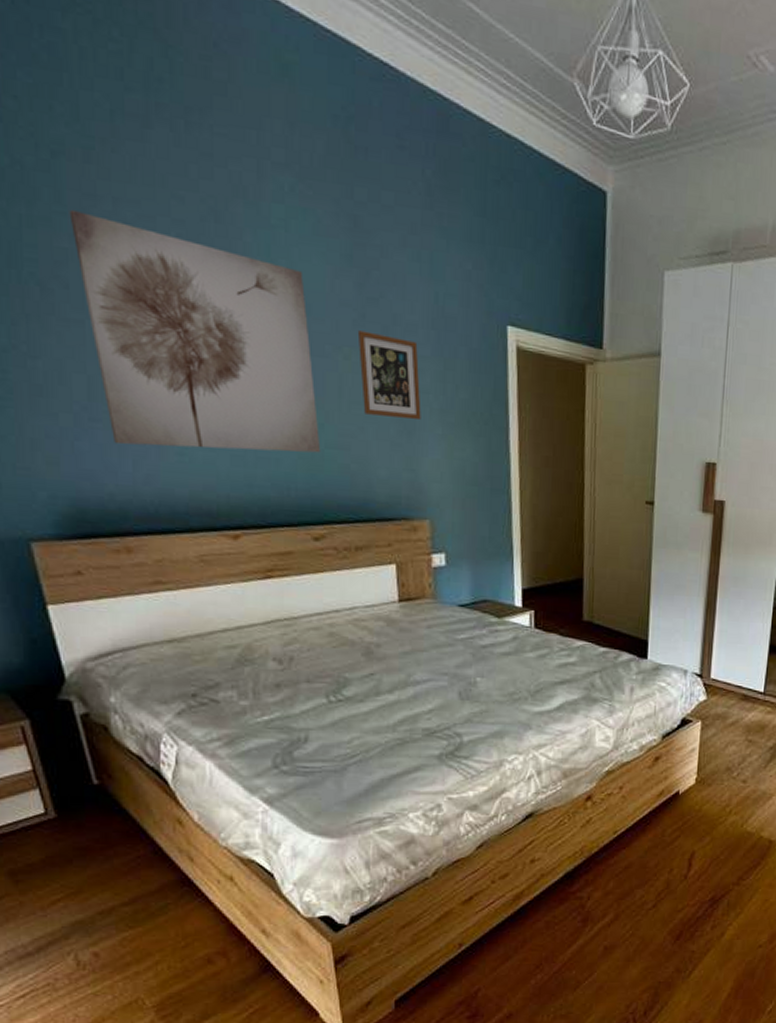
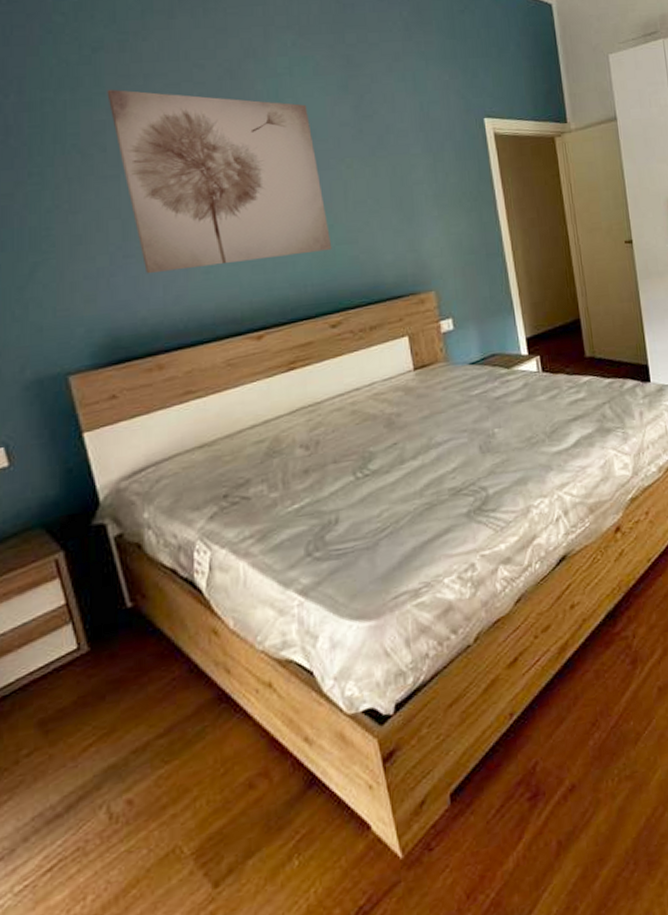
picture frame: present [357,330,421,419] -> none [356,142,418,210]

